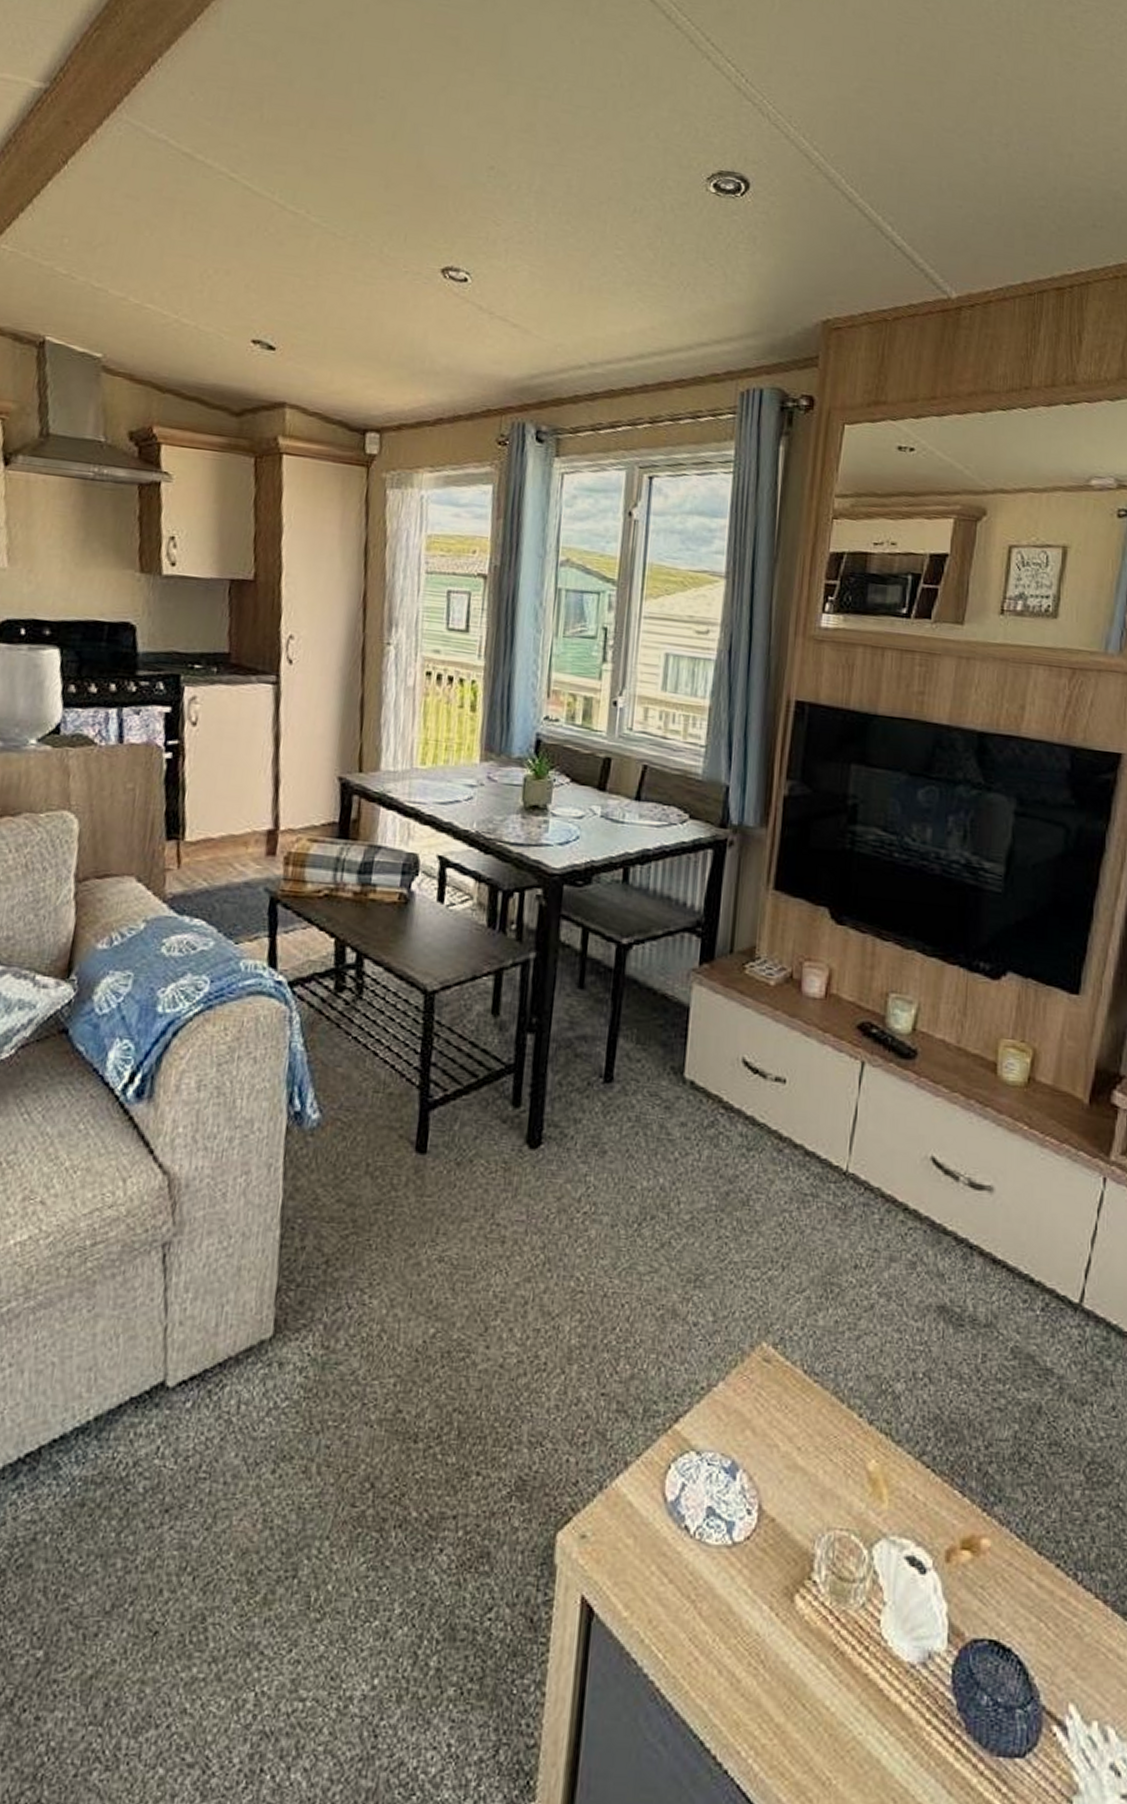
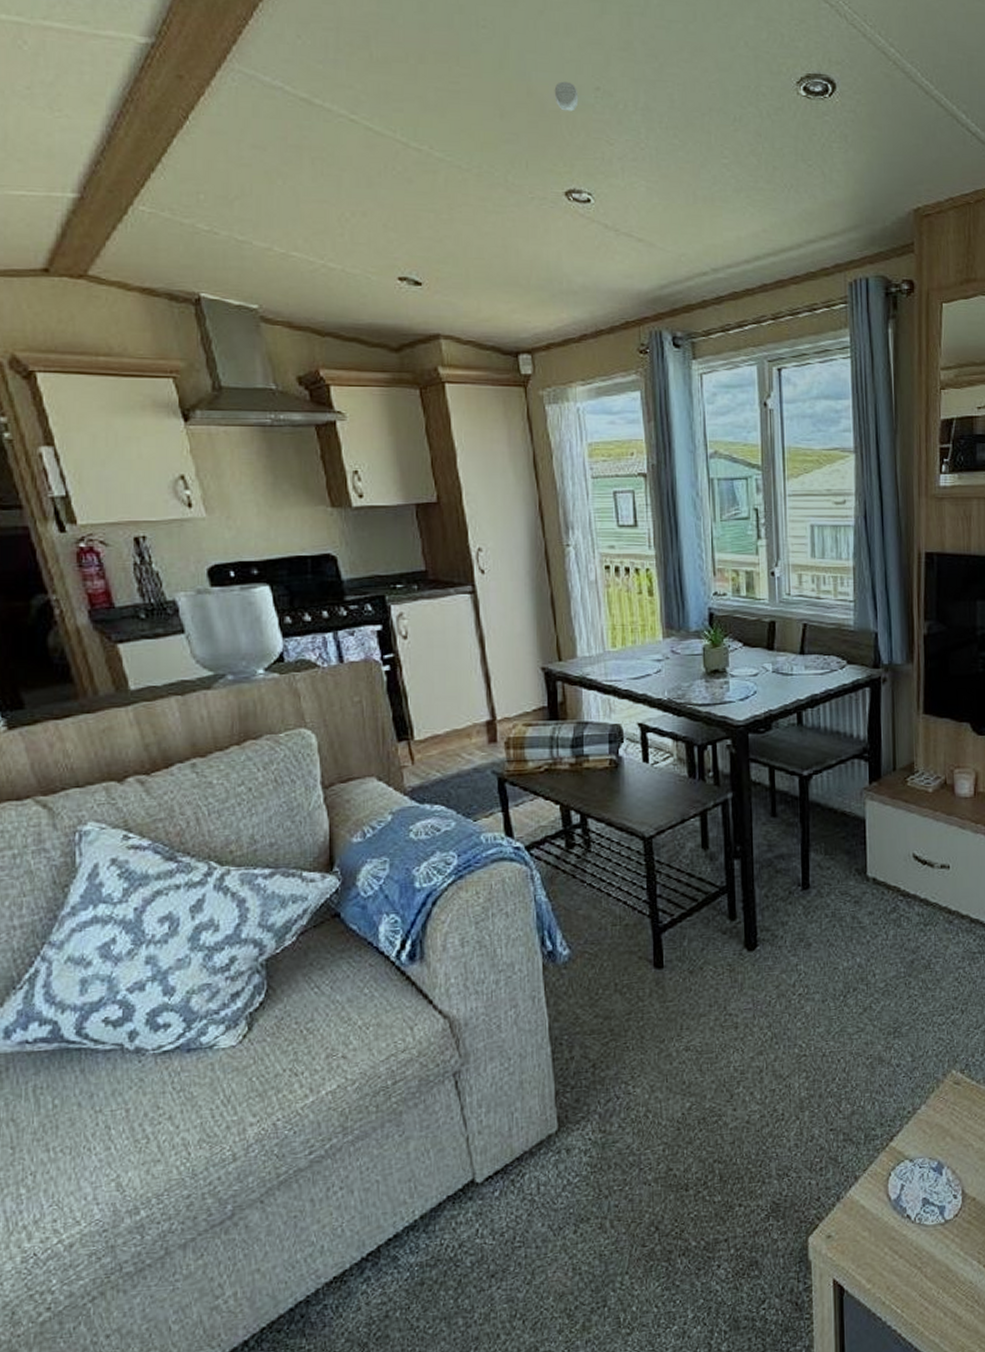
smoke detector: none [445,157,471,188] -> present [554,81,579,112]

